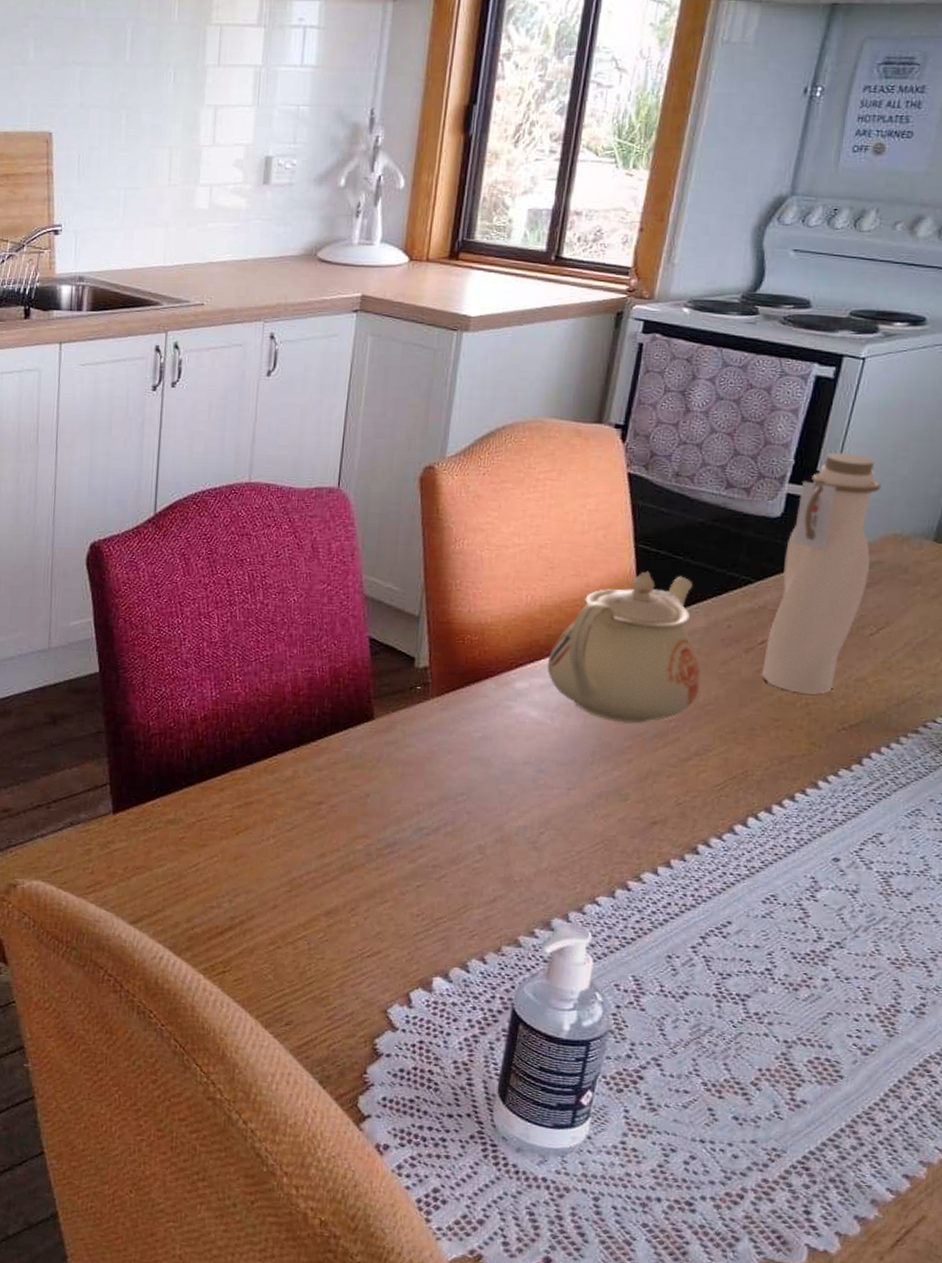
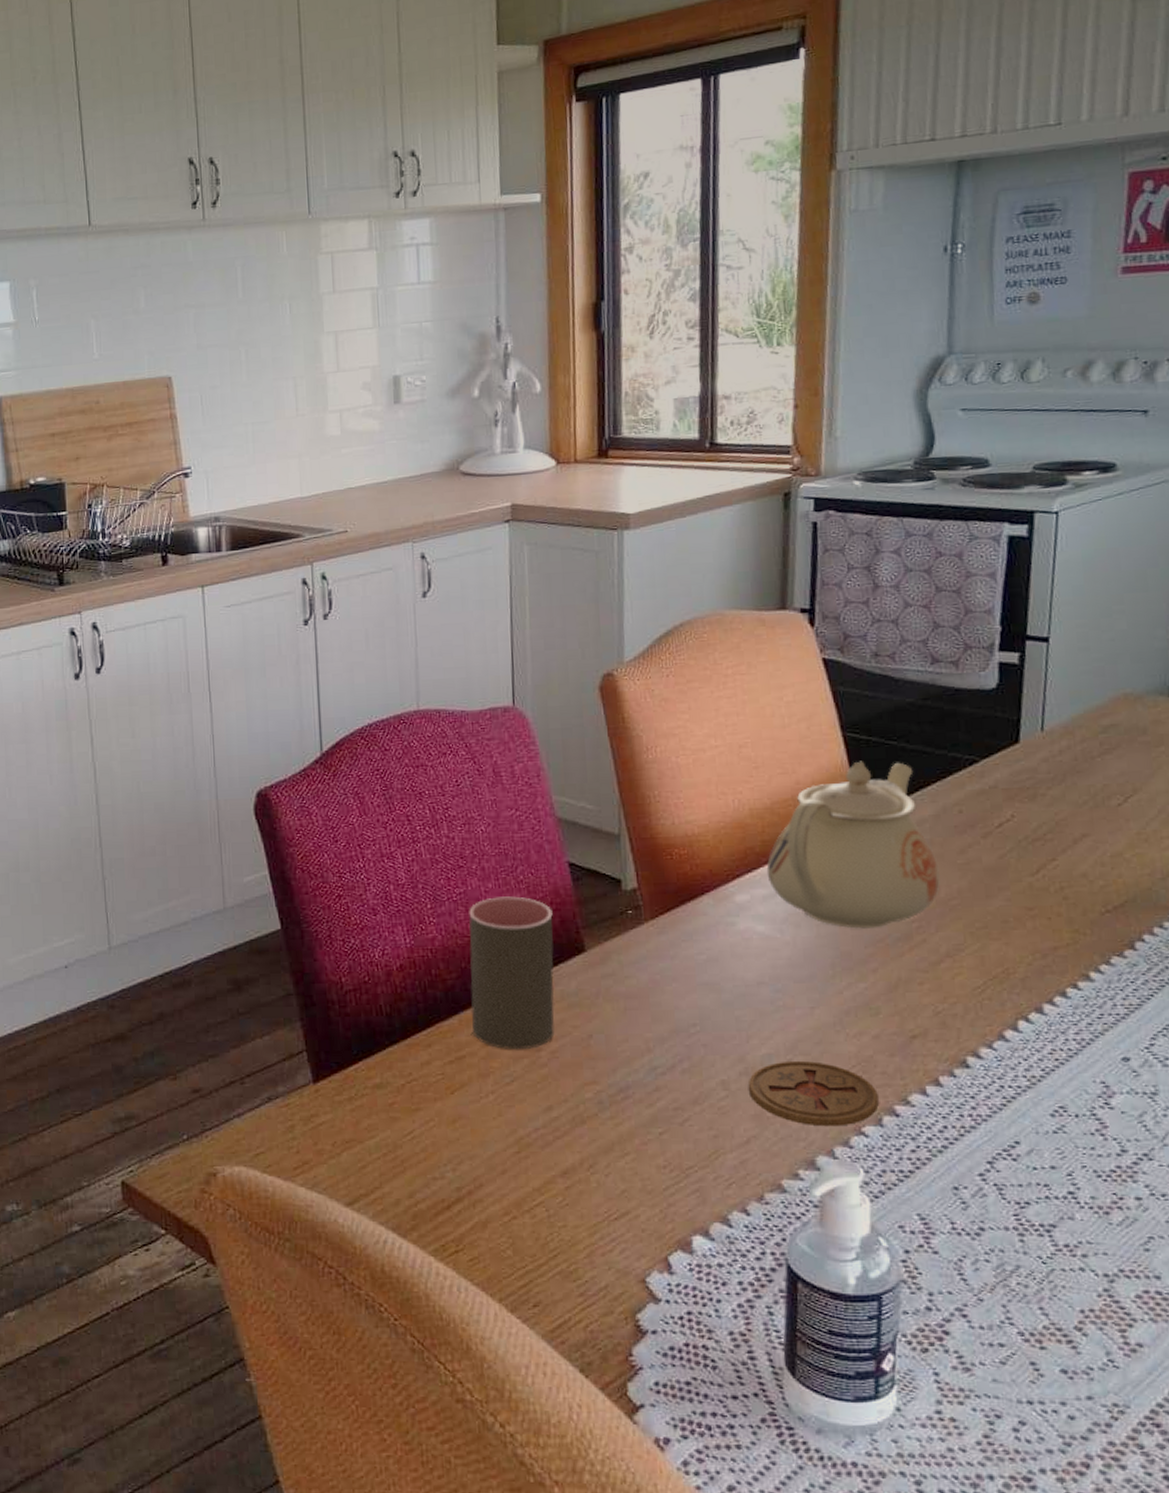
cup: none [262,662,349,801] -> present [469,896,555,1049]
coaster: none [501,833,615,895] -> present [748,1060,879,1127]
water bottle: present [761,452,882,694] -> none [1004,612,1105,877]

